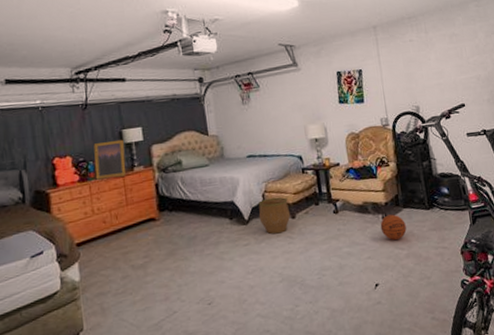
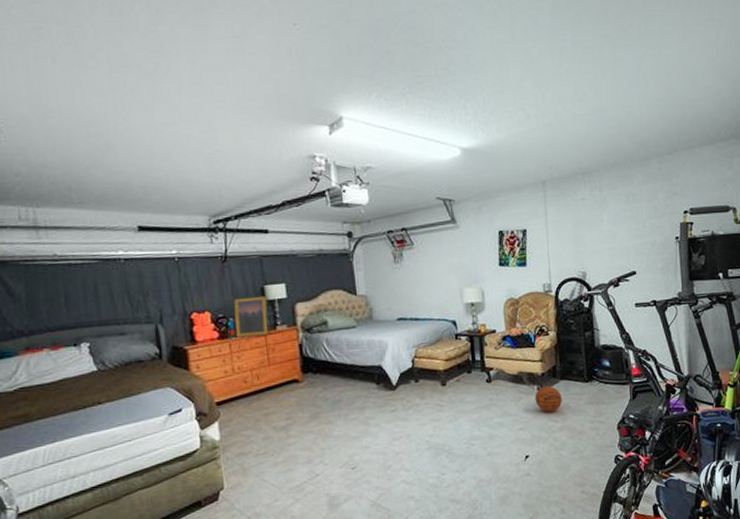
basket: present [258,197,291,235] -> none [407,363,441,402]

